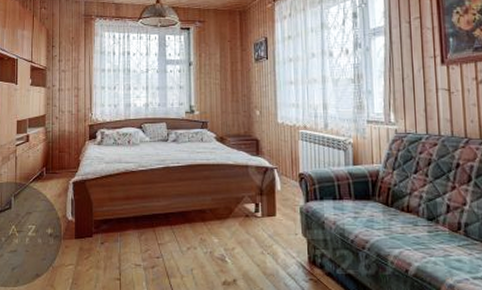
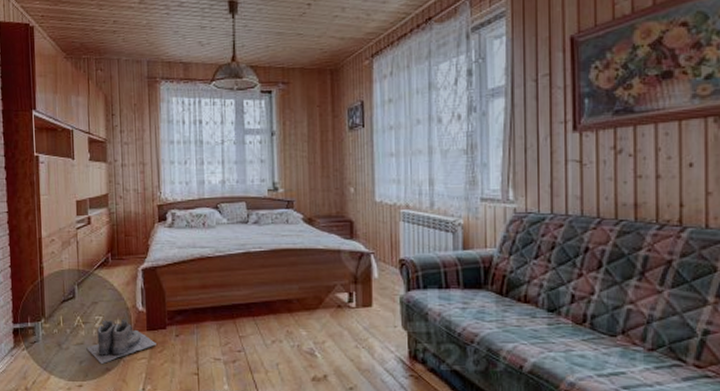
boots: none [19,227,83,271] -> present [86,318,156,365]

